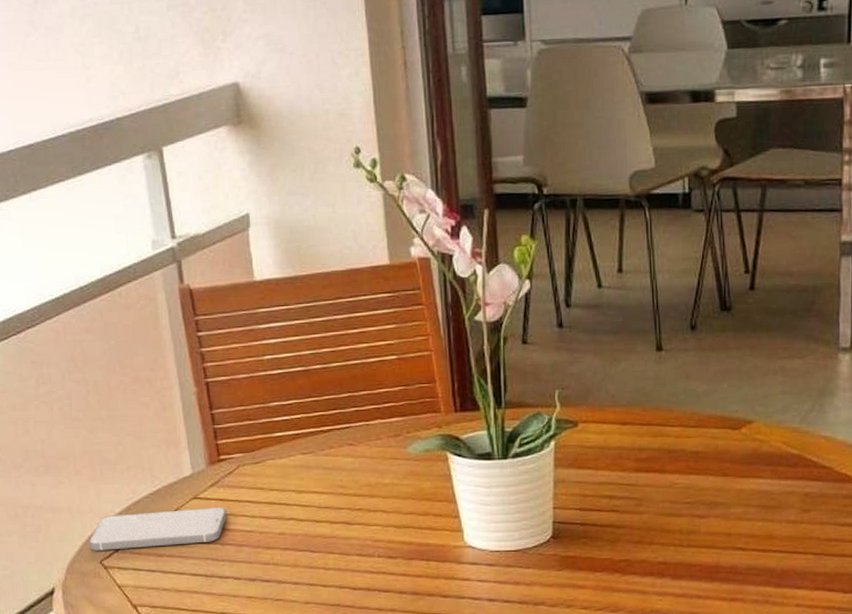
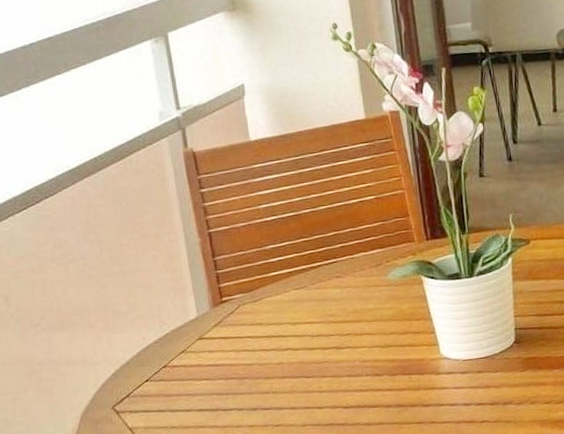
smartphone: present [89,506,228,551] -> none [102,344,230,398]

